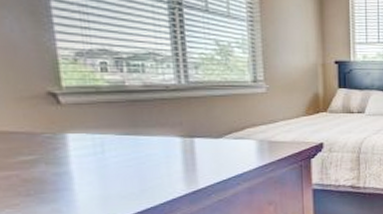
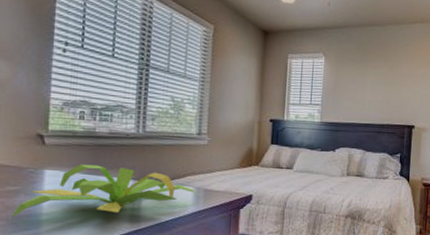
plant: none [31,123,263,192] -> present [10,164,199,218]

